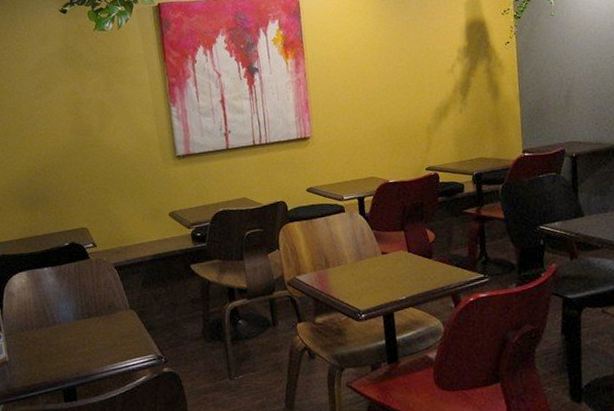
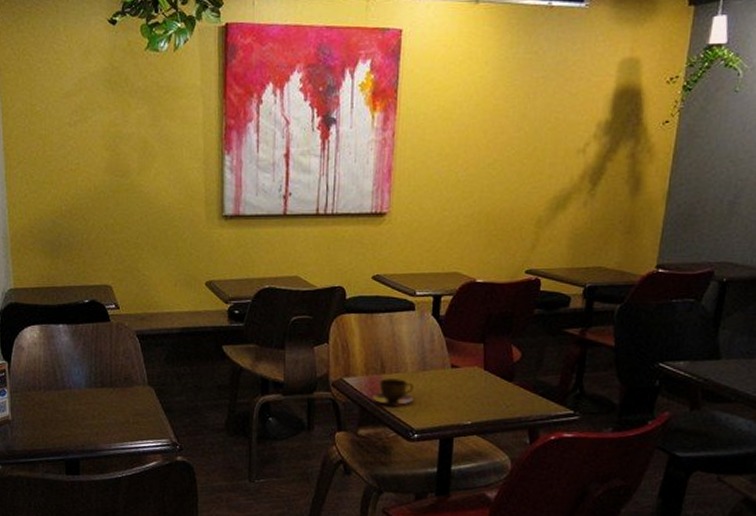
teacup: none [322,270,357,294] -> present [372,378,414,405]

